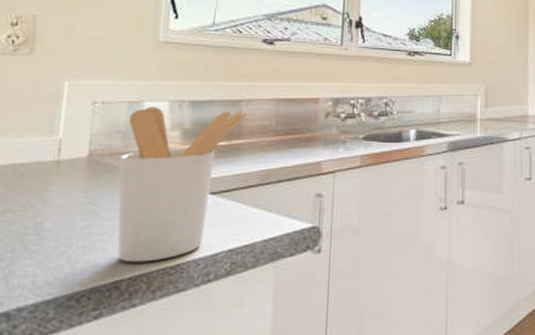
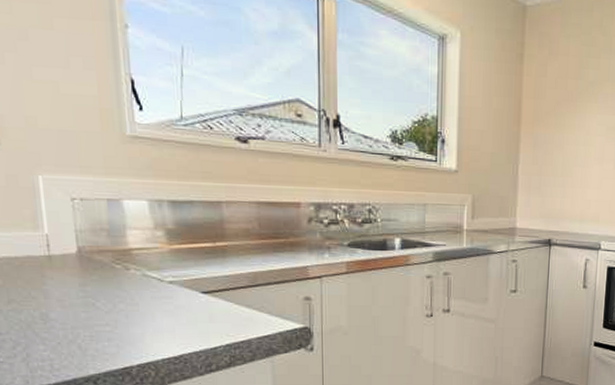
utensil holder: present [117,107,248,263] -> none [108,205,229,352]

